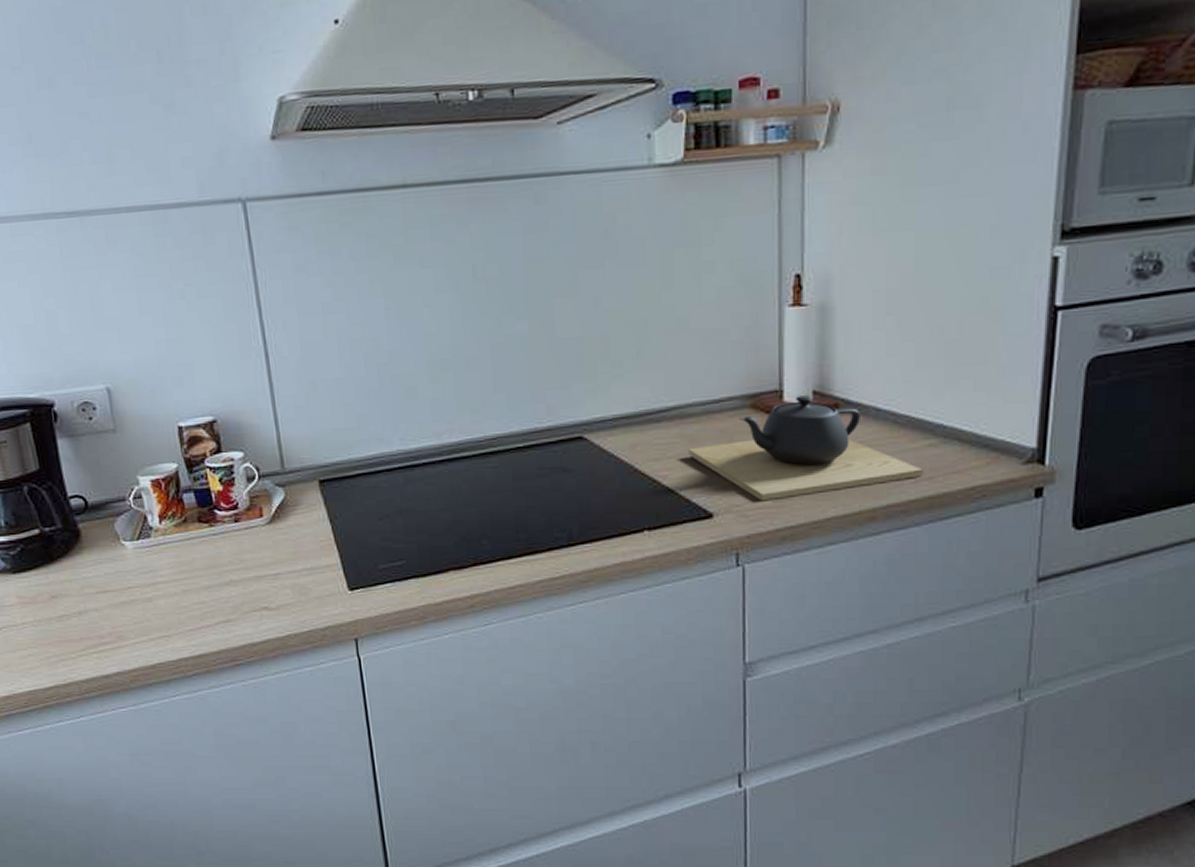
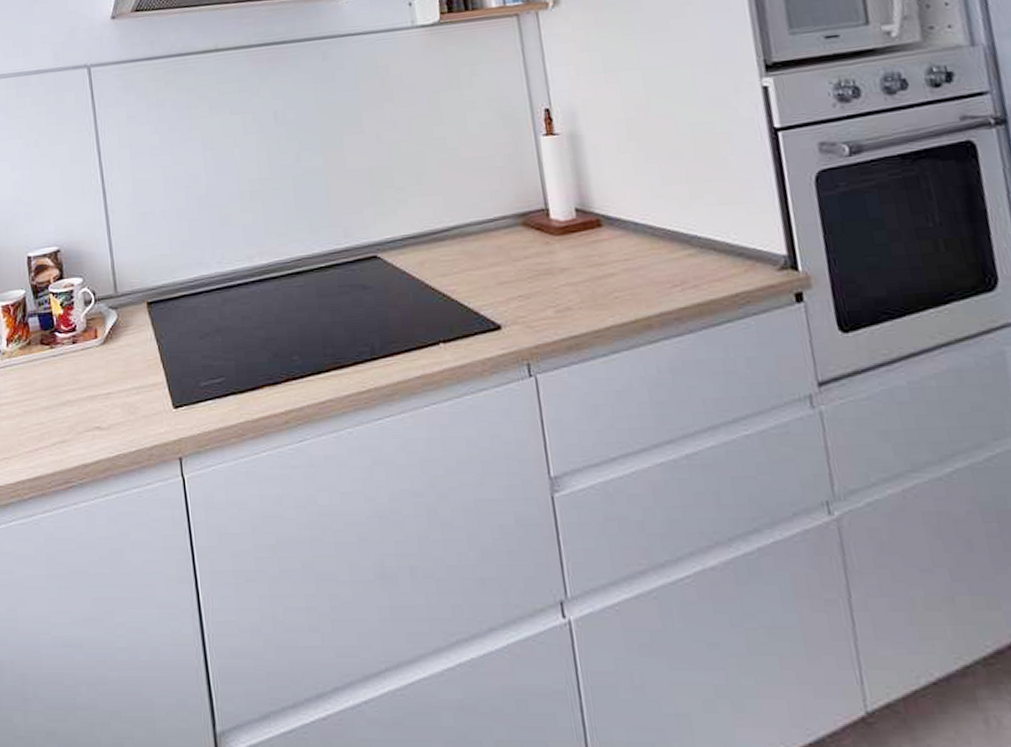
teapot: present [689,395,924,502] -> none [472,213,689,313]

